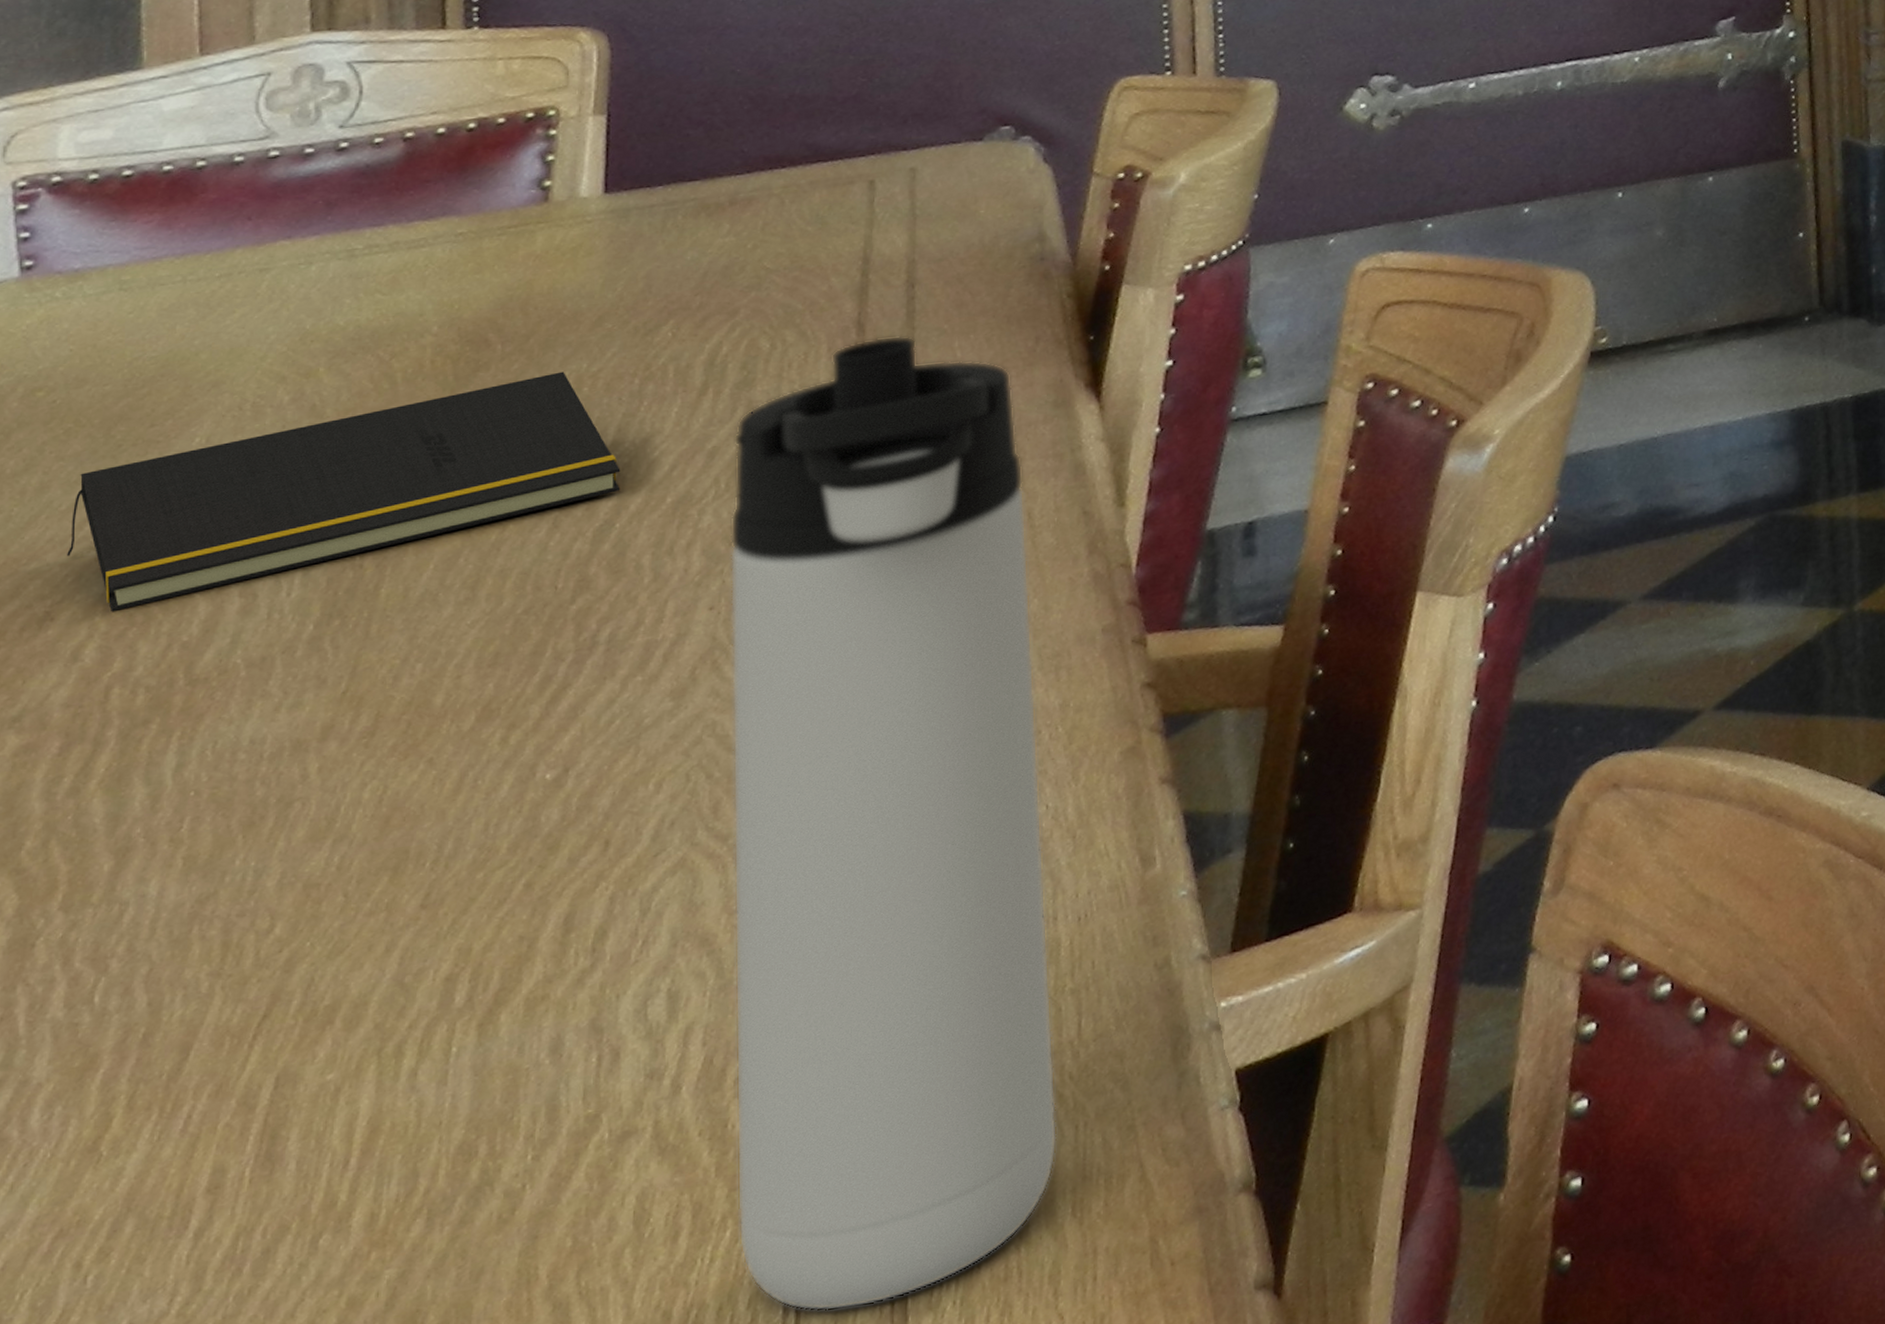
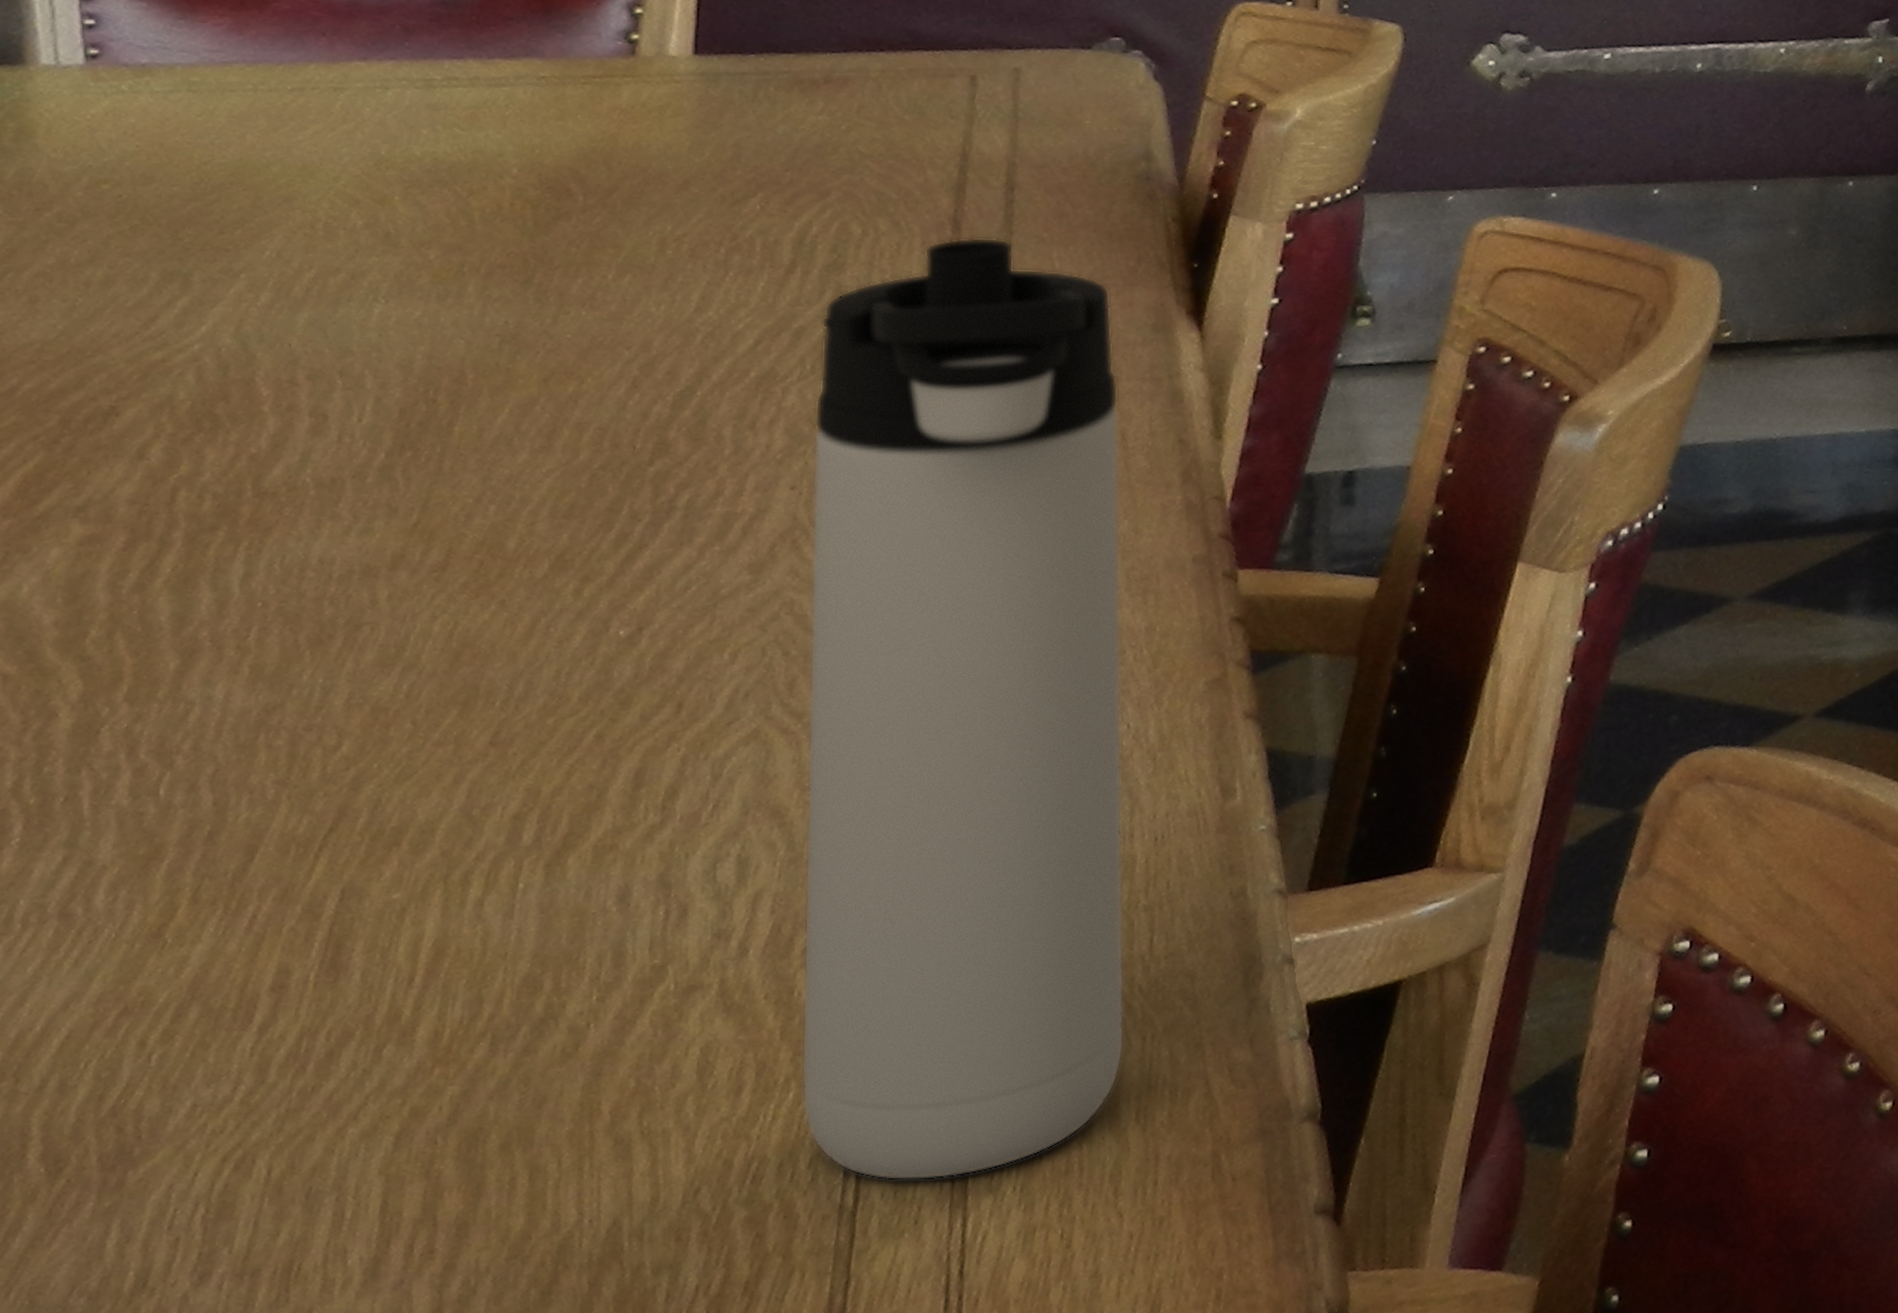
notepad: present [67,371,621,612] -> none [133,231,703,415]

